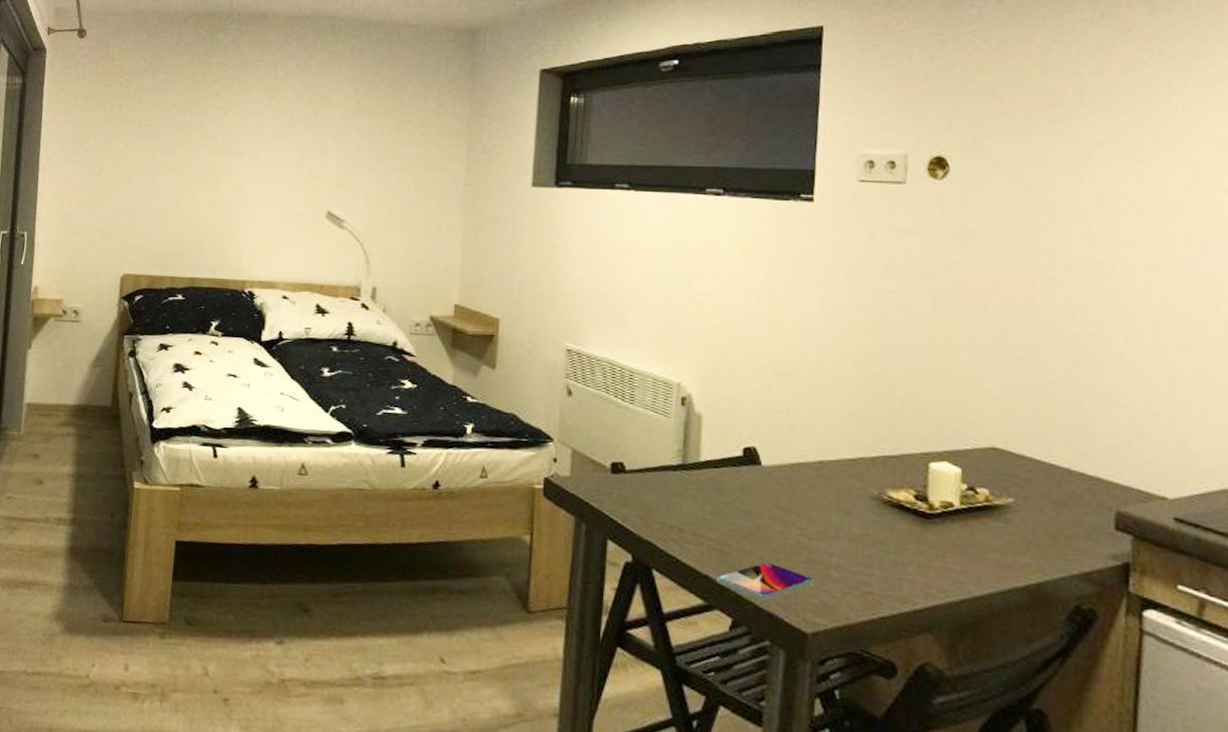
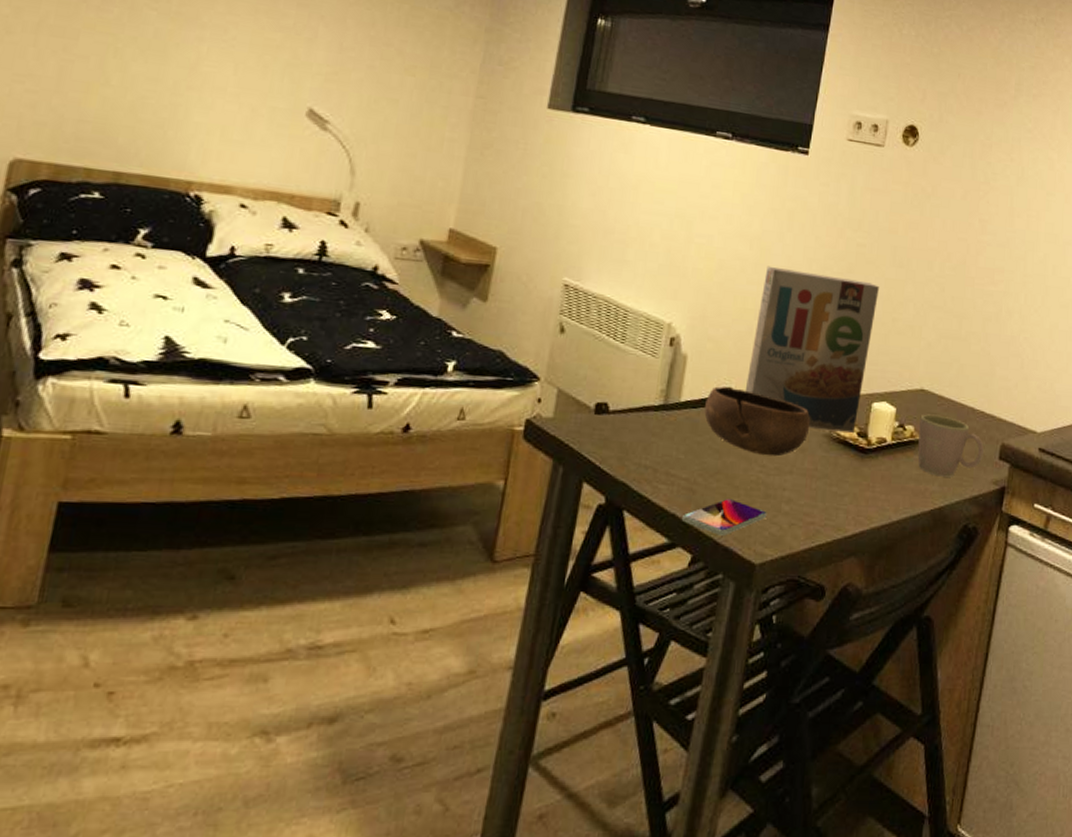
bowl: none [728,445,854,520] -> present [704,386,811,457]
cereal box: none [771,320,921,495] -> present [745,265,879,433]
mug: none [995,475,1092,549] -> present [918,414,984,477]

